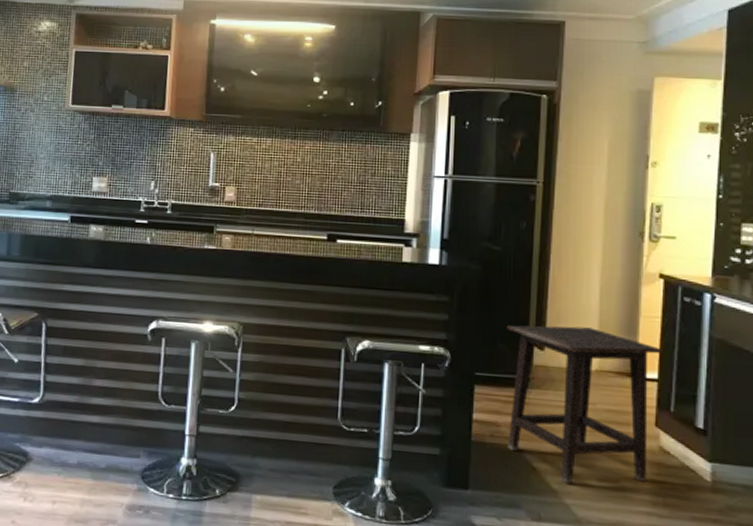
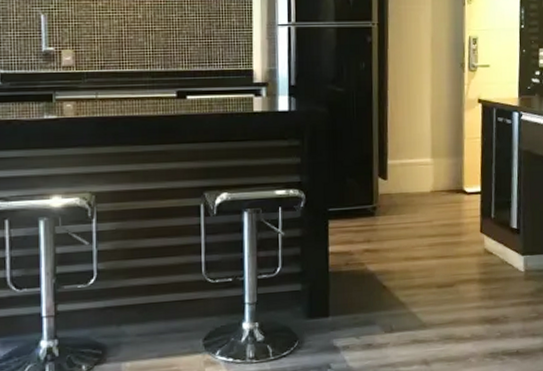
side table: present [506,325,664,484] -> none [353,154,484,295]

